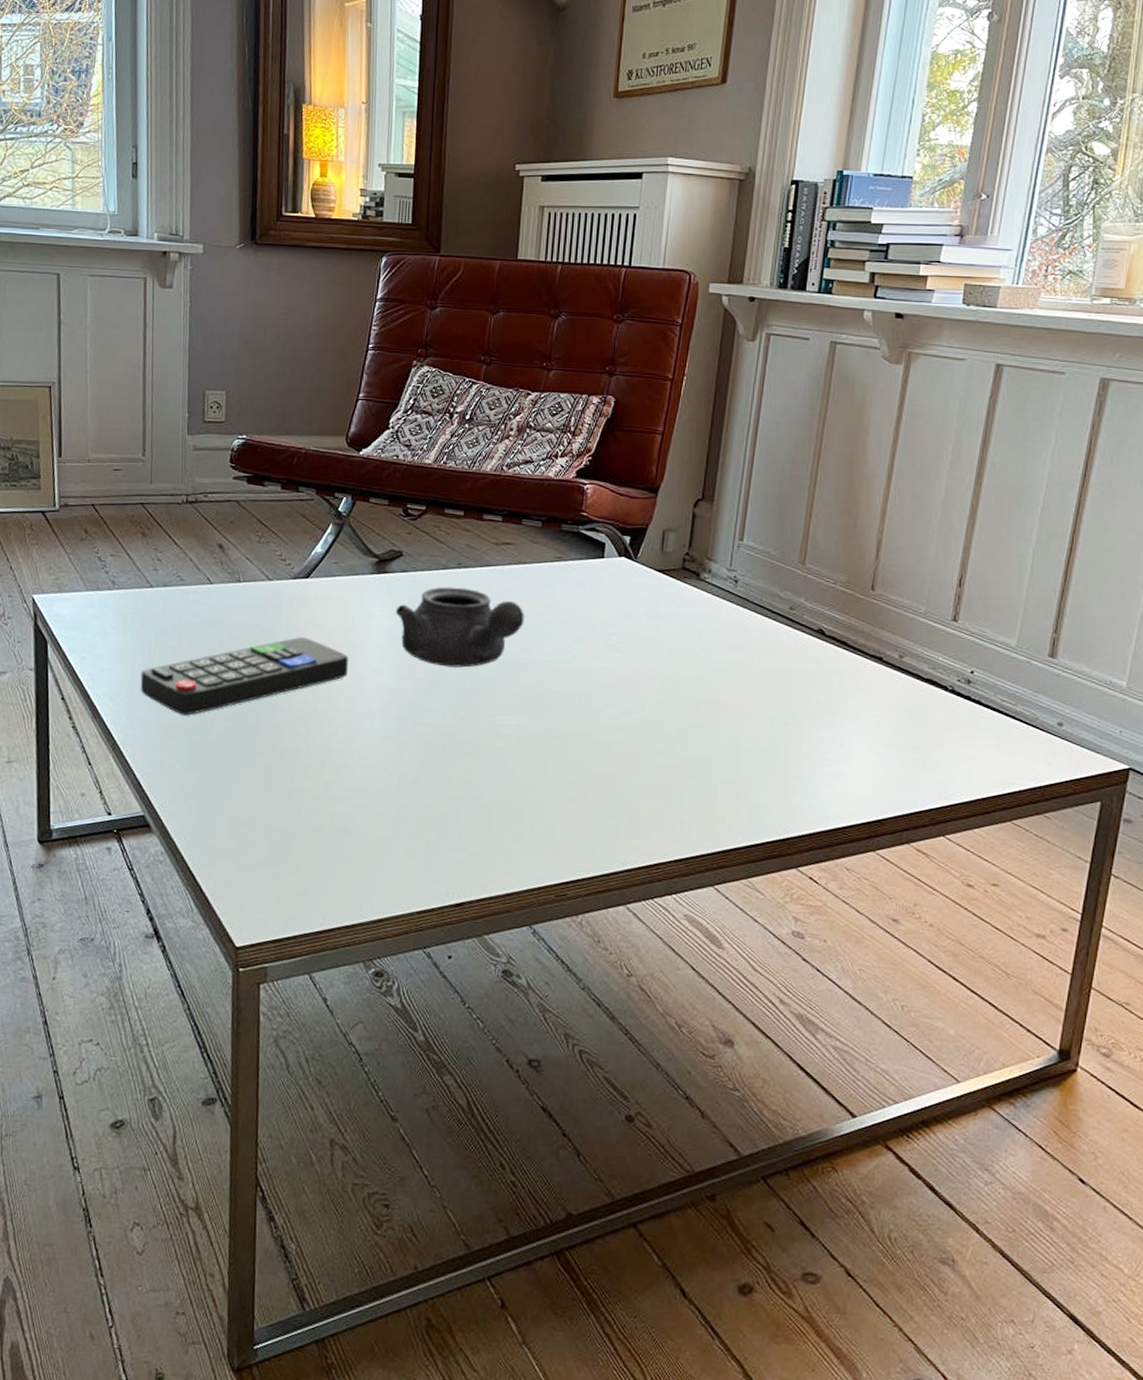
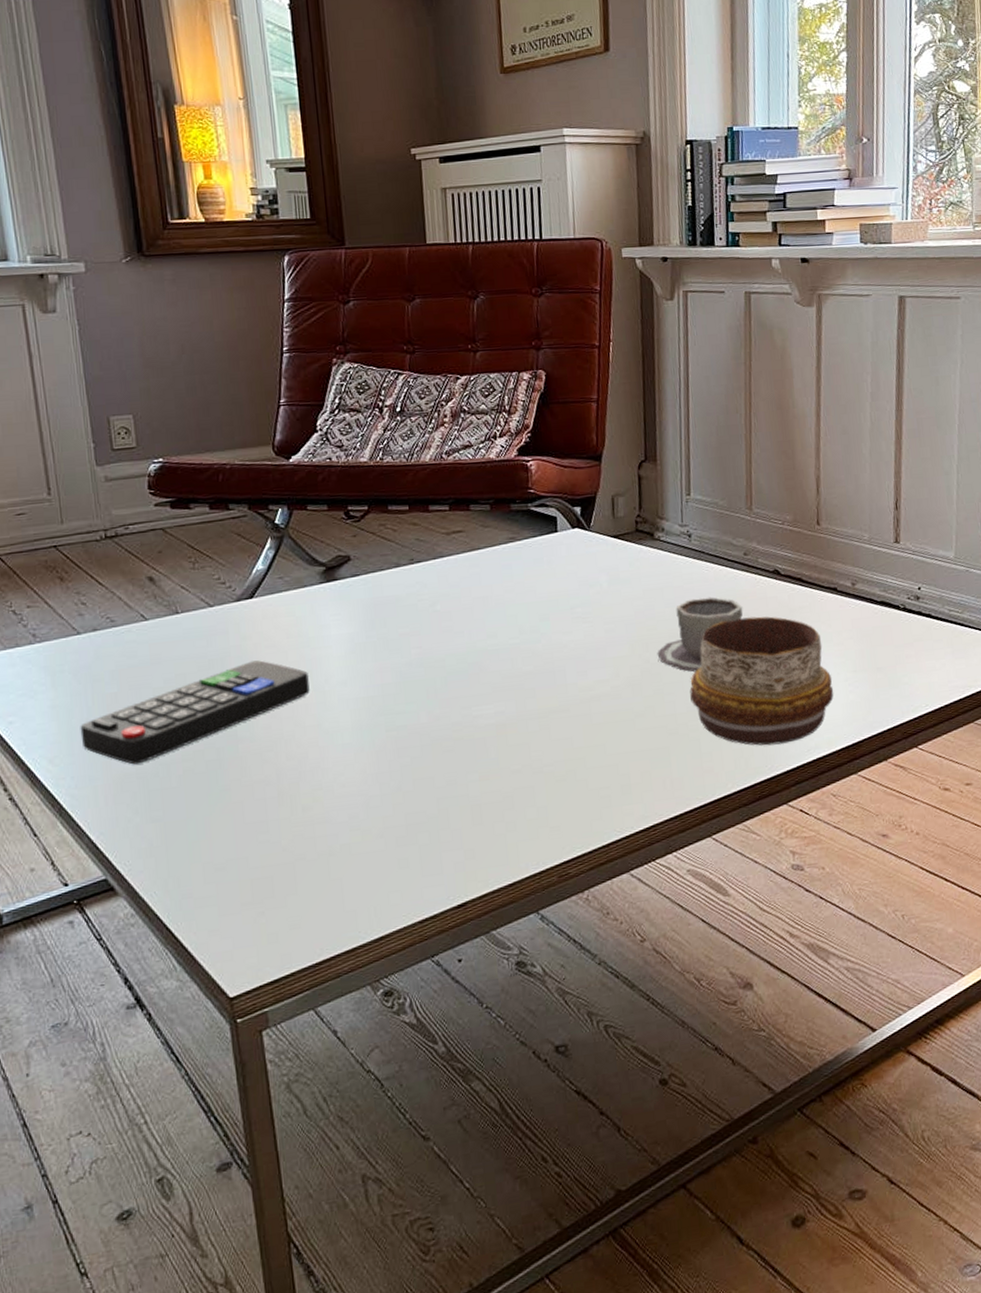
teapot: present [395,586,525,668] -> none [351,583,487,667]
cup: none [685,645,781,719] -> present [657,596,743,673]
decorative bowl: none [713,672,864,807] -> present [690,616,834,746]

